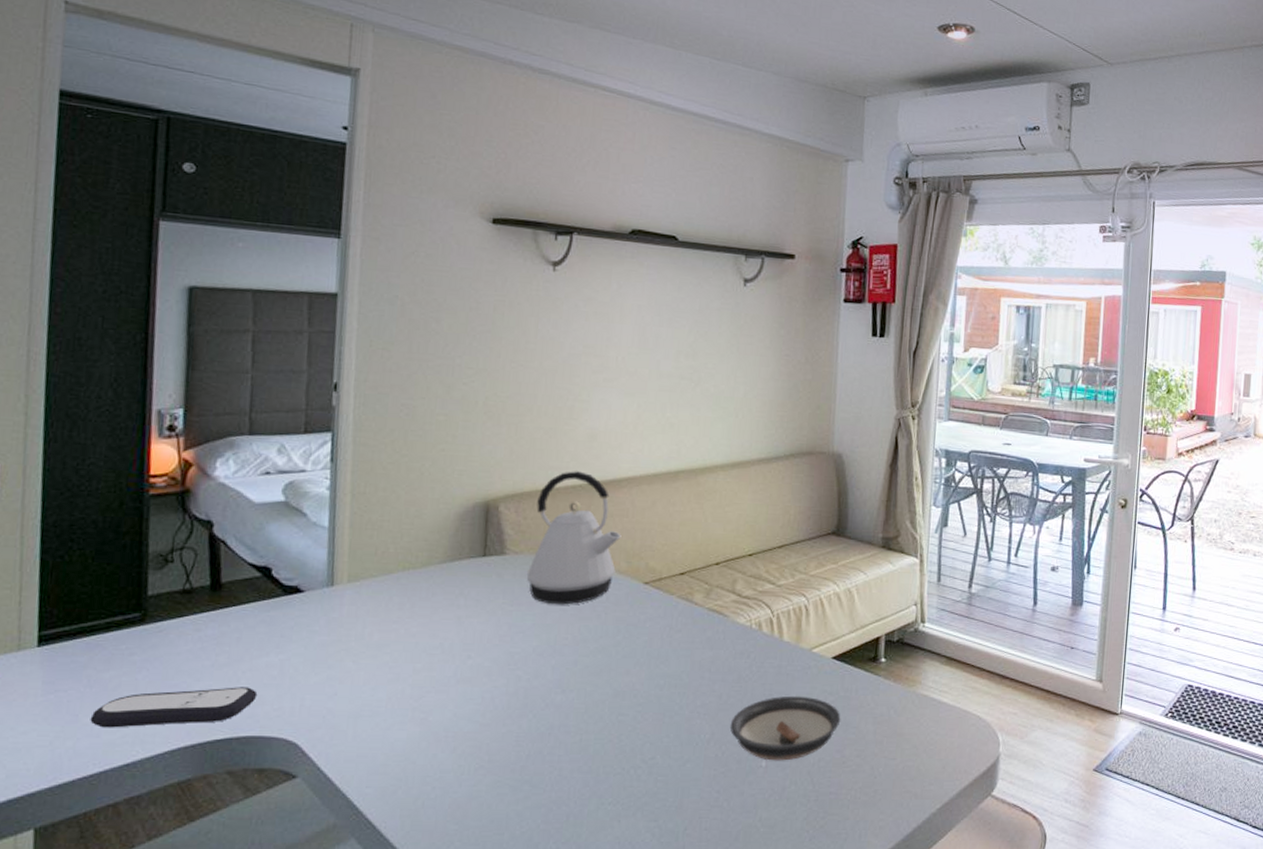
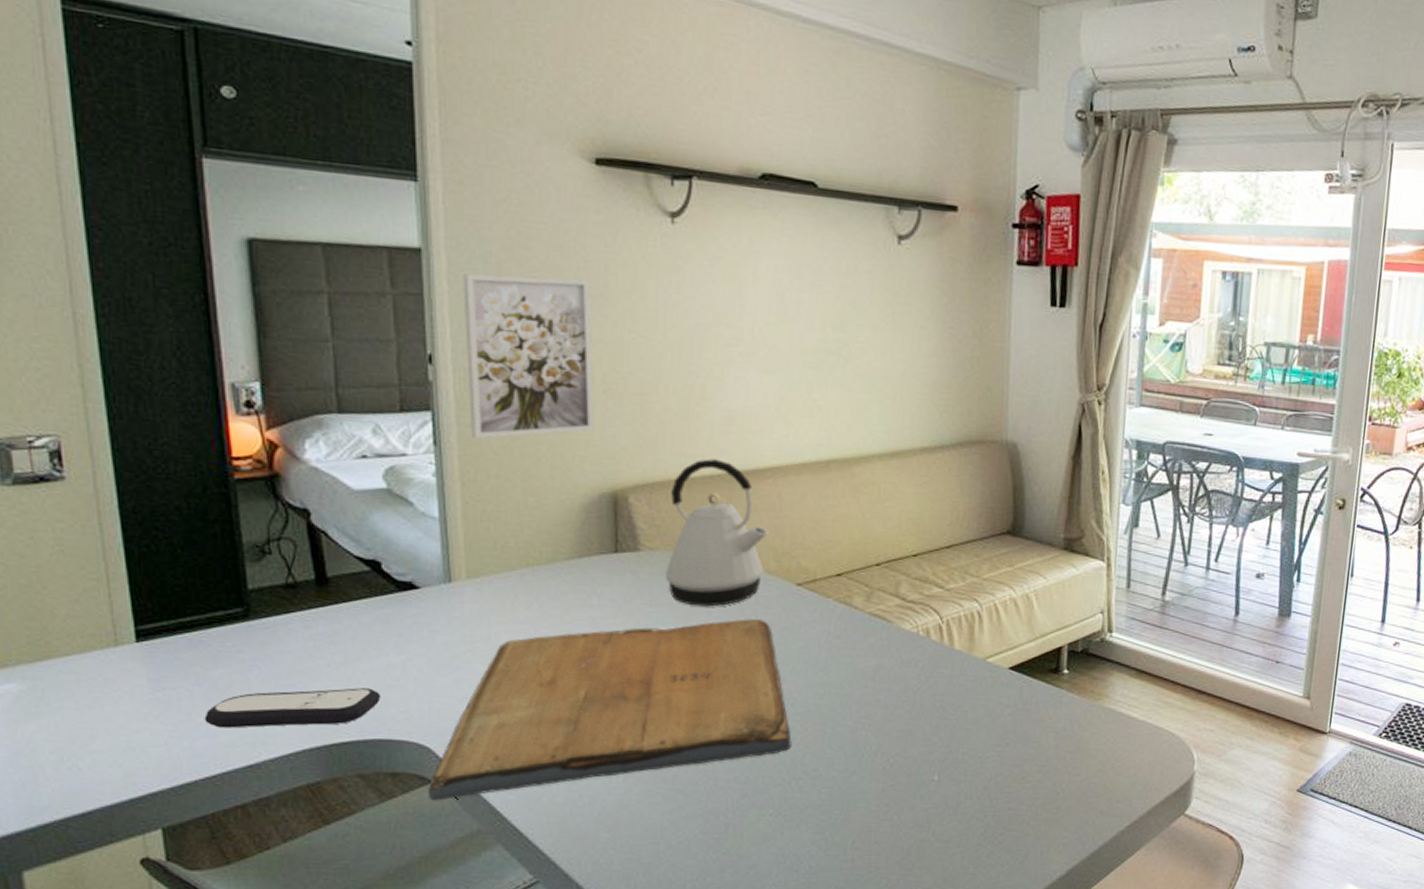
religious icon: none [289,615,633,796] -> present [427,619,792,801]
wall art: none [364,314,480,456] -> present [462,273,594,439]
saucer: present [729,695,841,761] -> none [897,707,1020,775]

